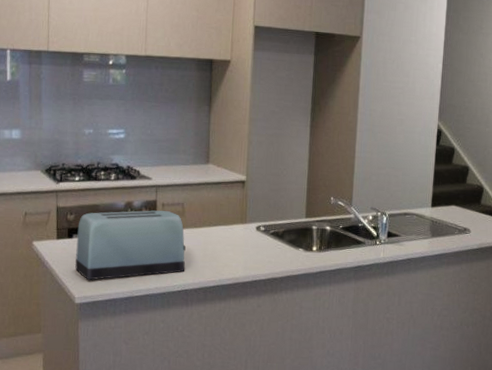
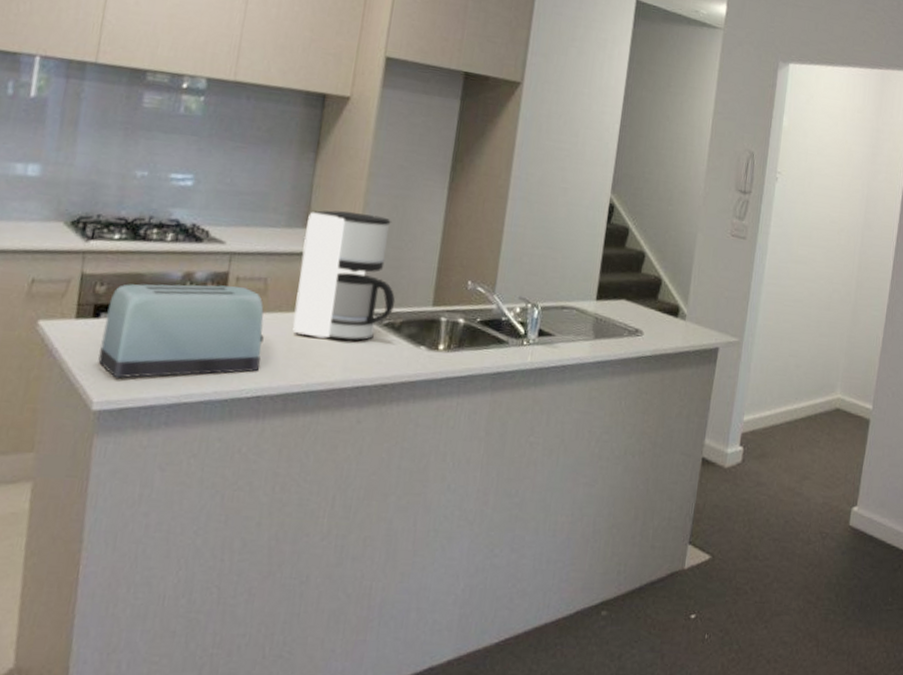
coffee maker: none [205,149,278,247] -> present [293,210,396,342]

